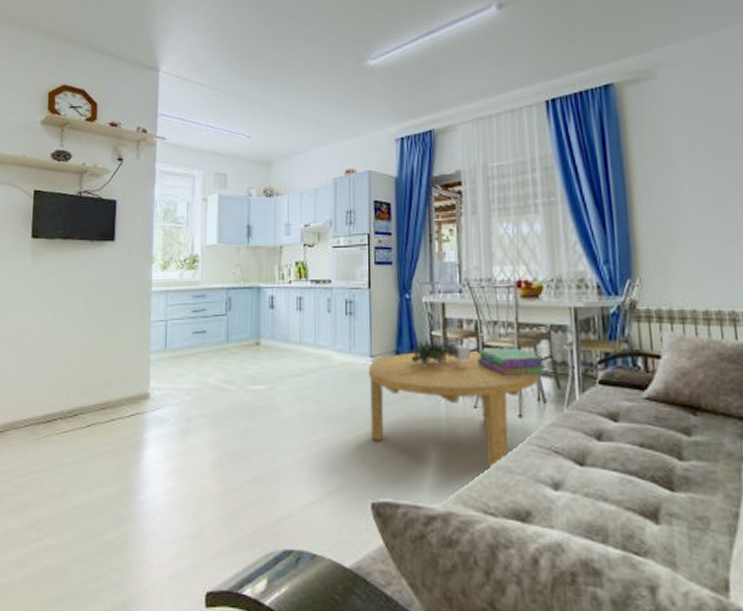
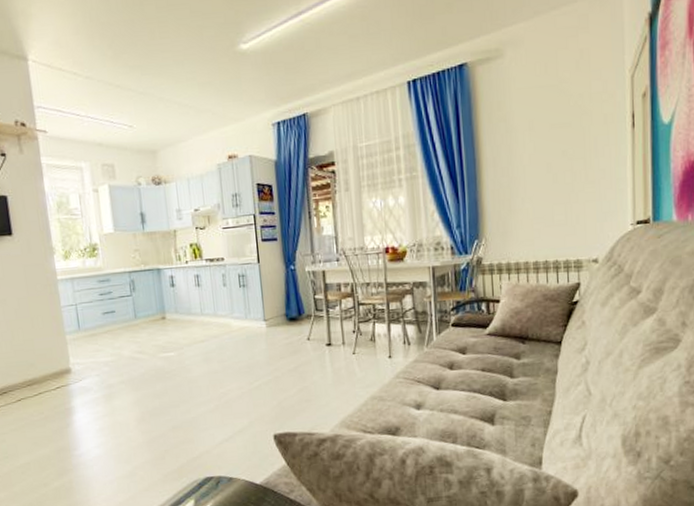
coffee table: present [368,351,541,468] -> none [262,309,406,399]
potted plant: present [410,339,470,366] -> none [298,302,348,325]
stack of books: present [477,348,545,377] -> none [353,303,409,328]

